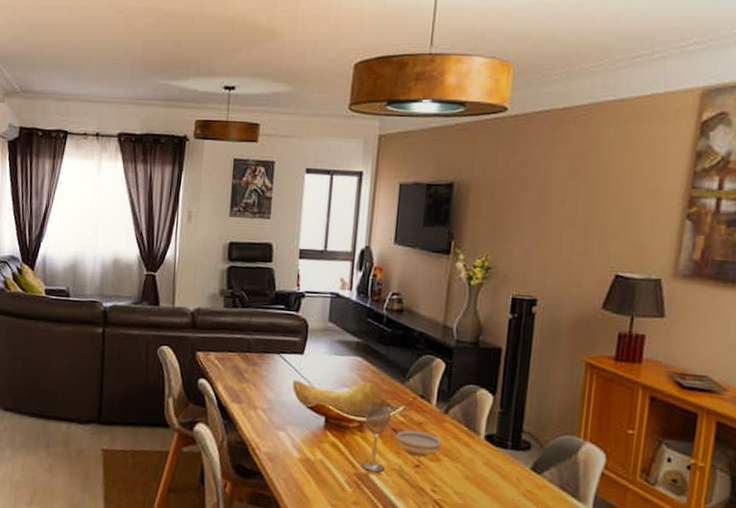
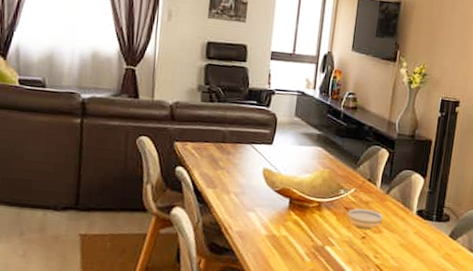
wineglass: present [361,401,392,473] -> none [318,185,345,244]

